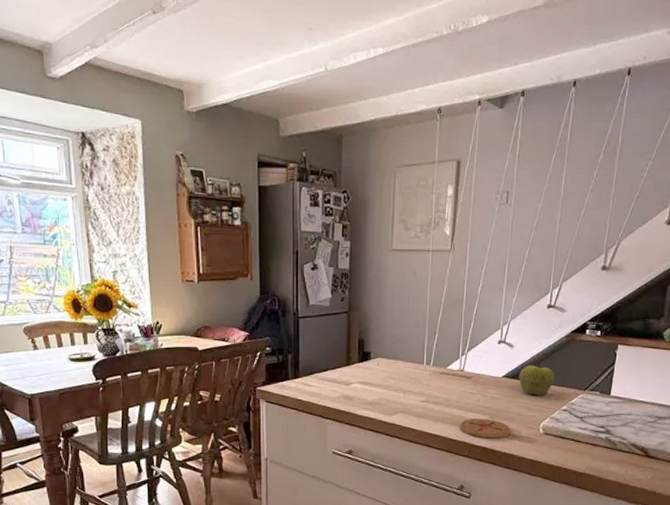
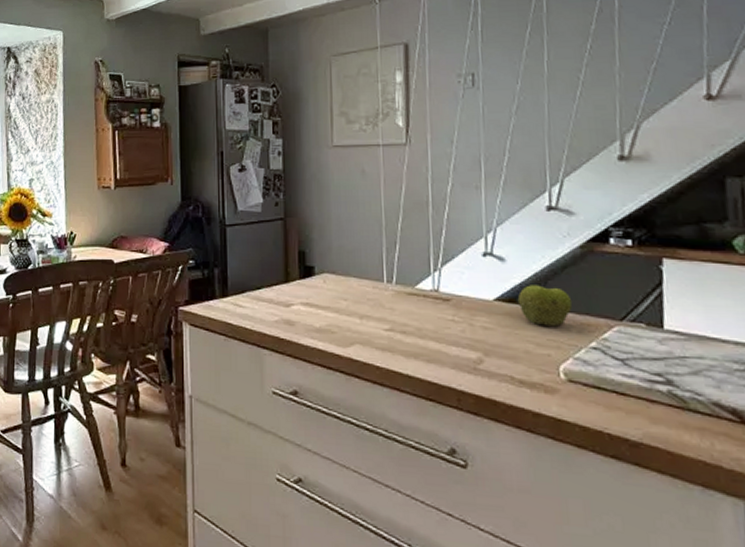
coaster: present [460,418,511,439] -> none [442,354,517,385]

